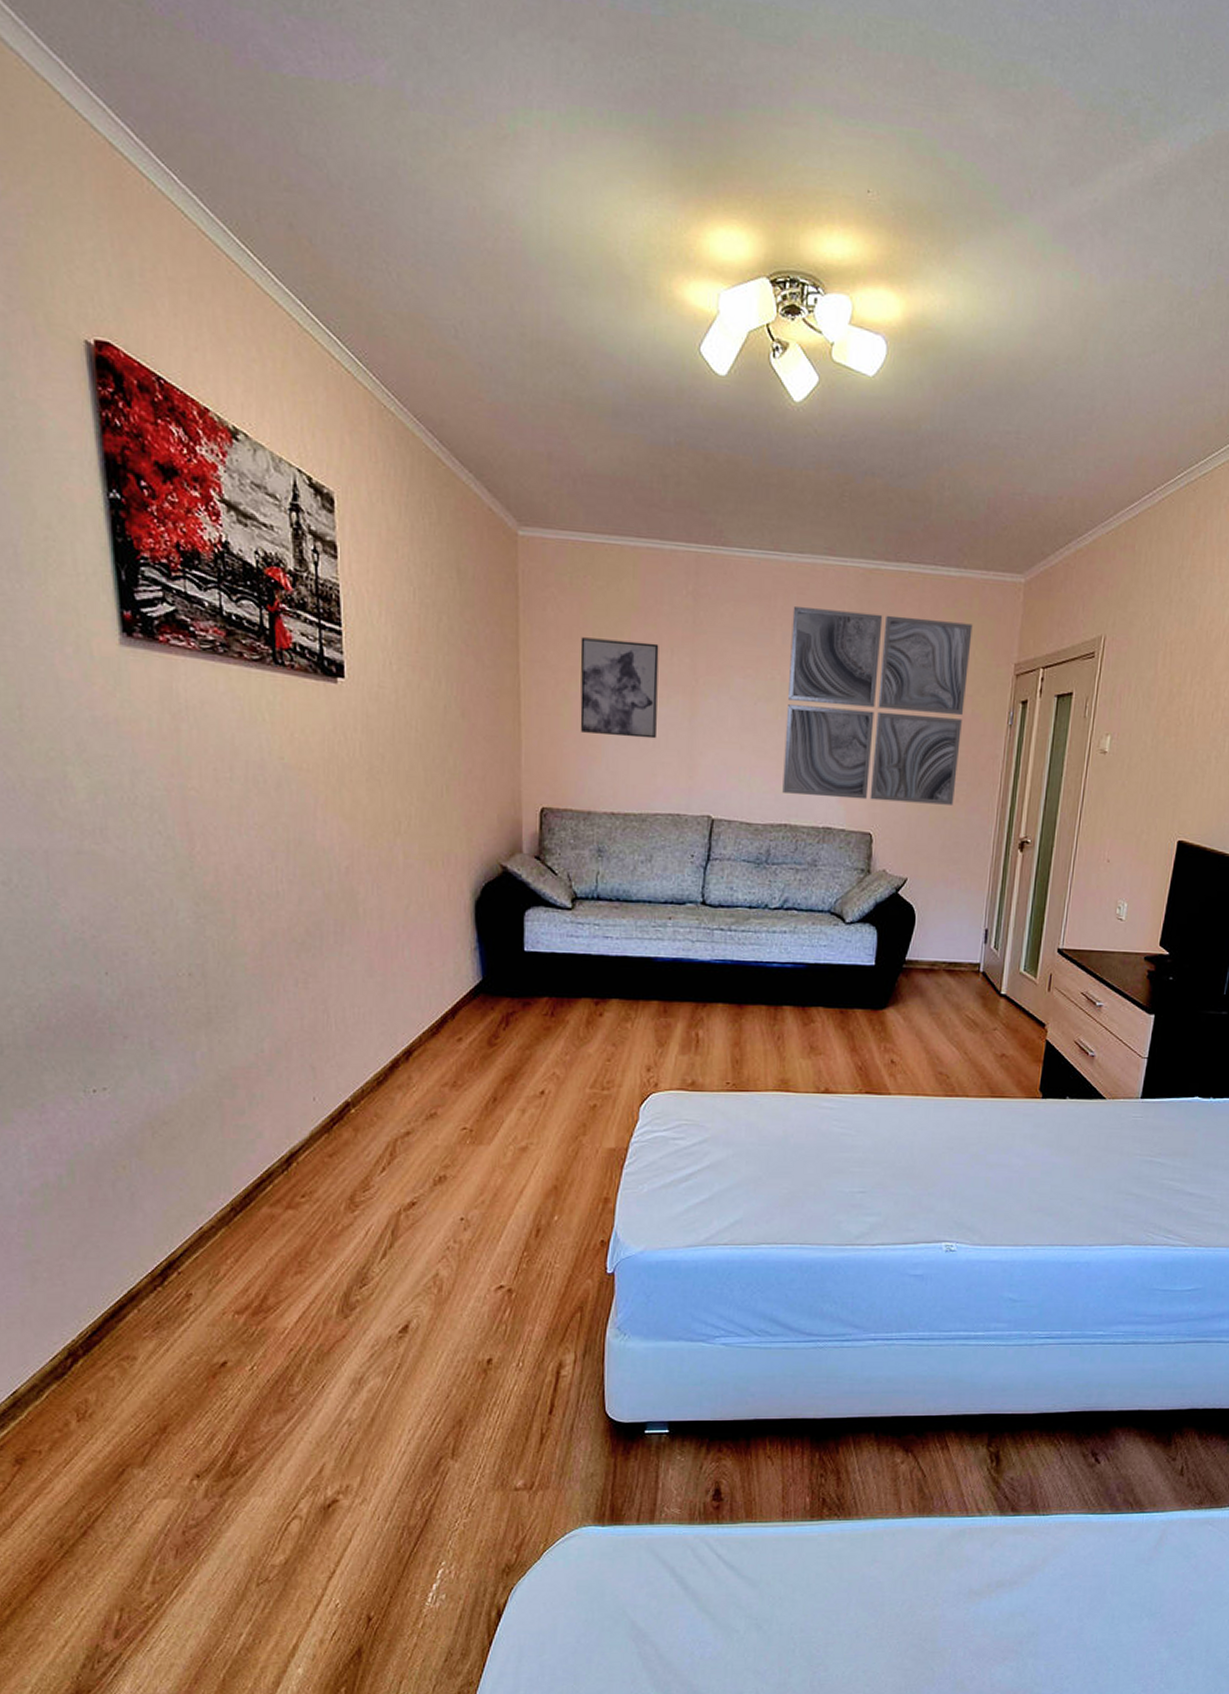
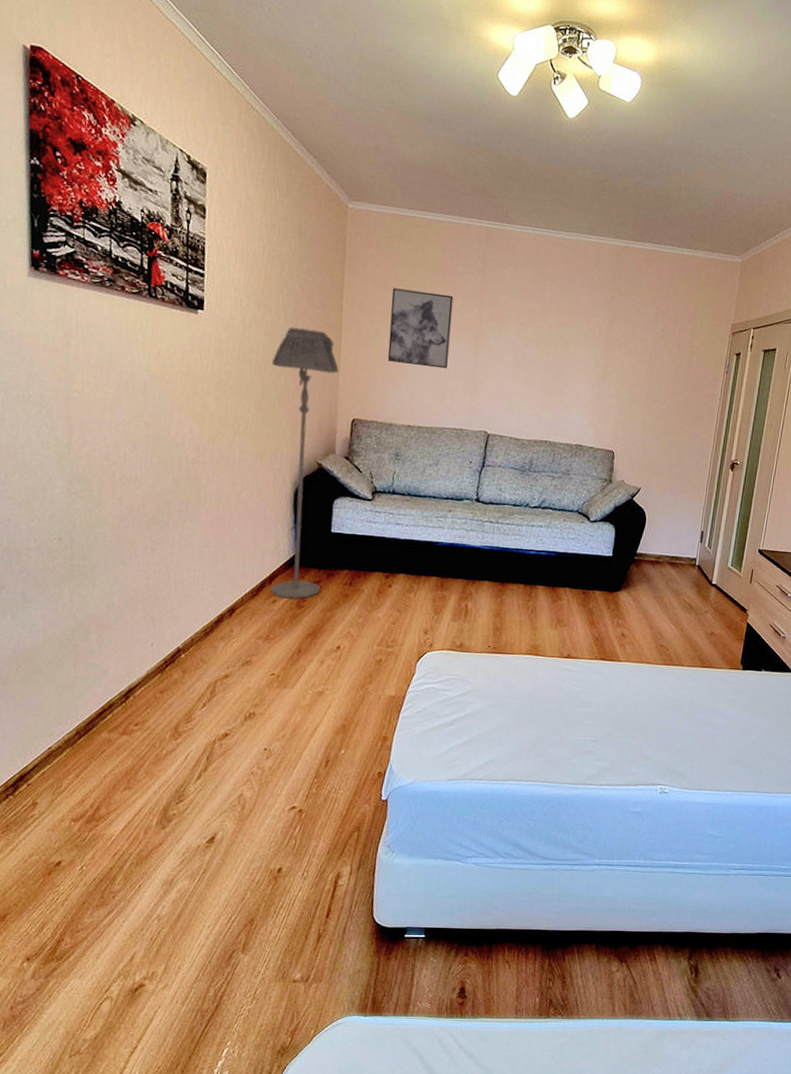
floor lamp: none [434,694,520,1036] -> present [271,327,339,599]
wall art: present [782,607,973,805] -> none [545,272,700,432]

